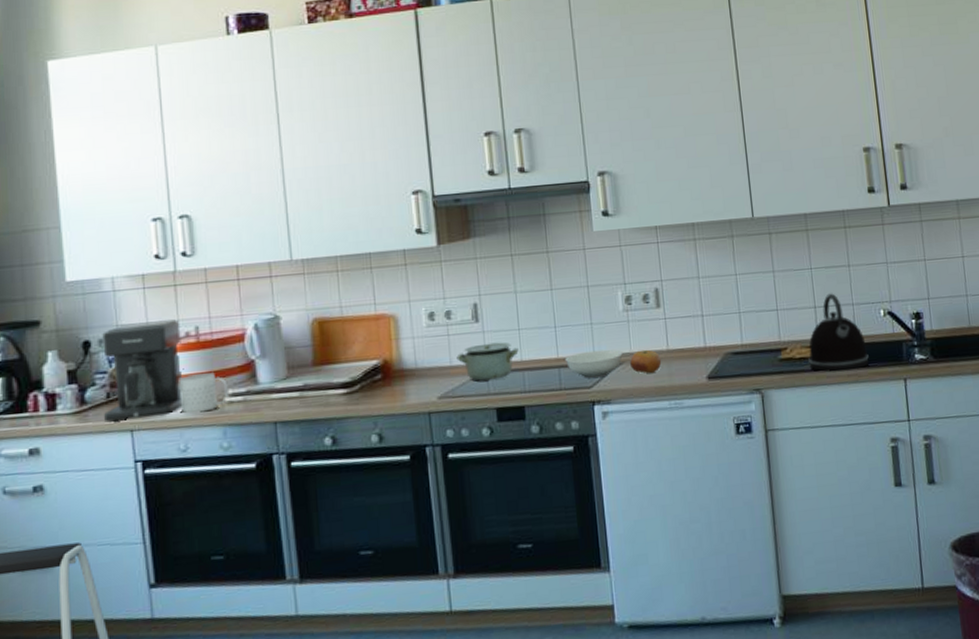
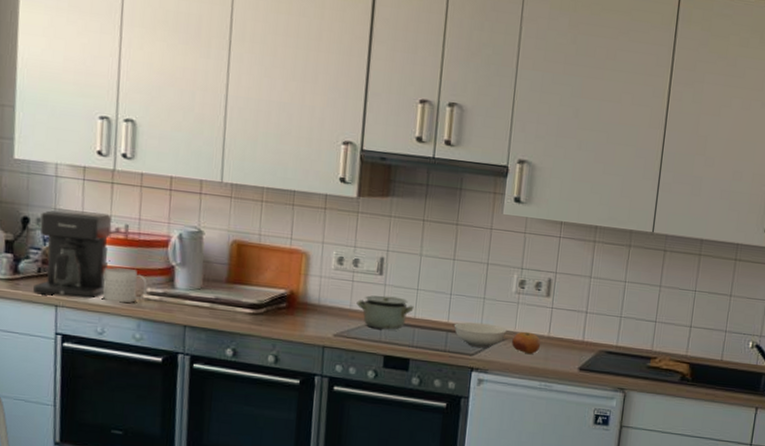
kettle: present [808,293,869,372] -> none [673,317,729,390]

